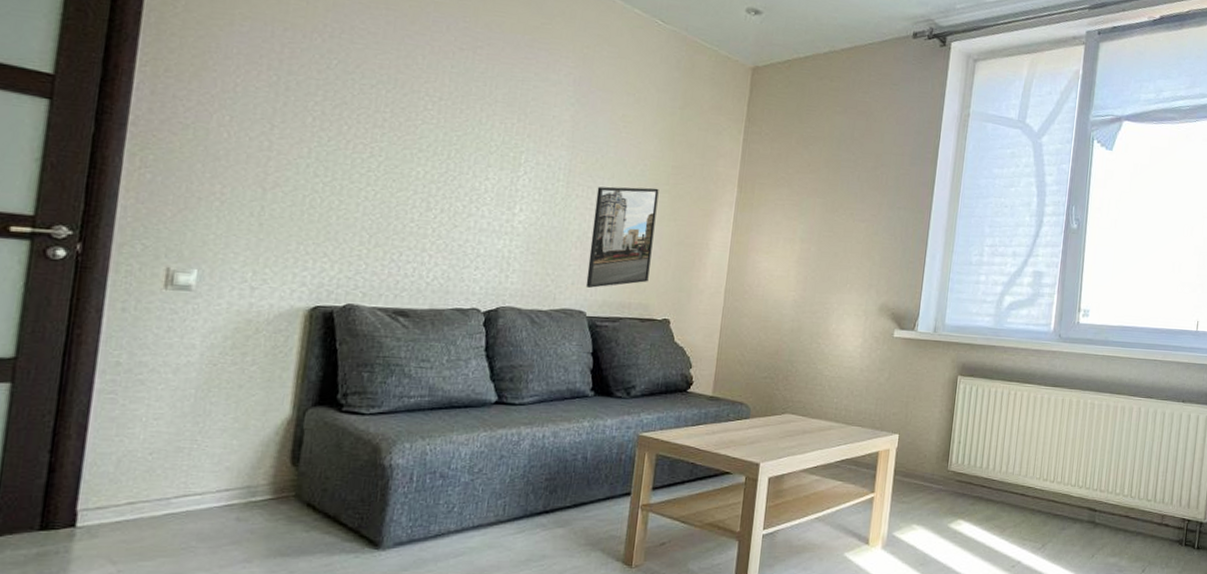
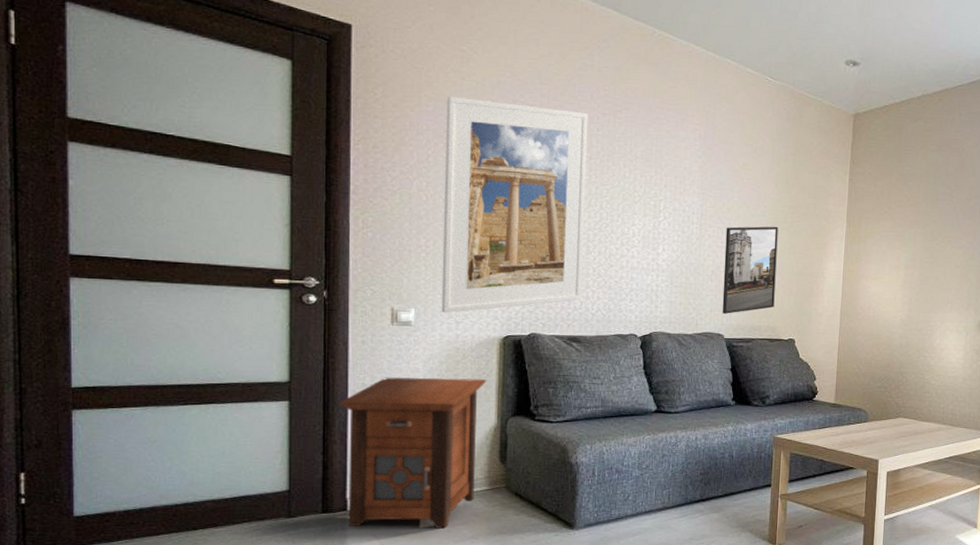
nightstand: none [74,354,284,550] -> present [339,377,487,529]
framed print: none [232,15,443,277] -> present [441,96,588,314]

